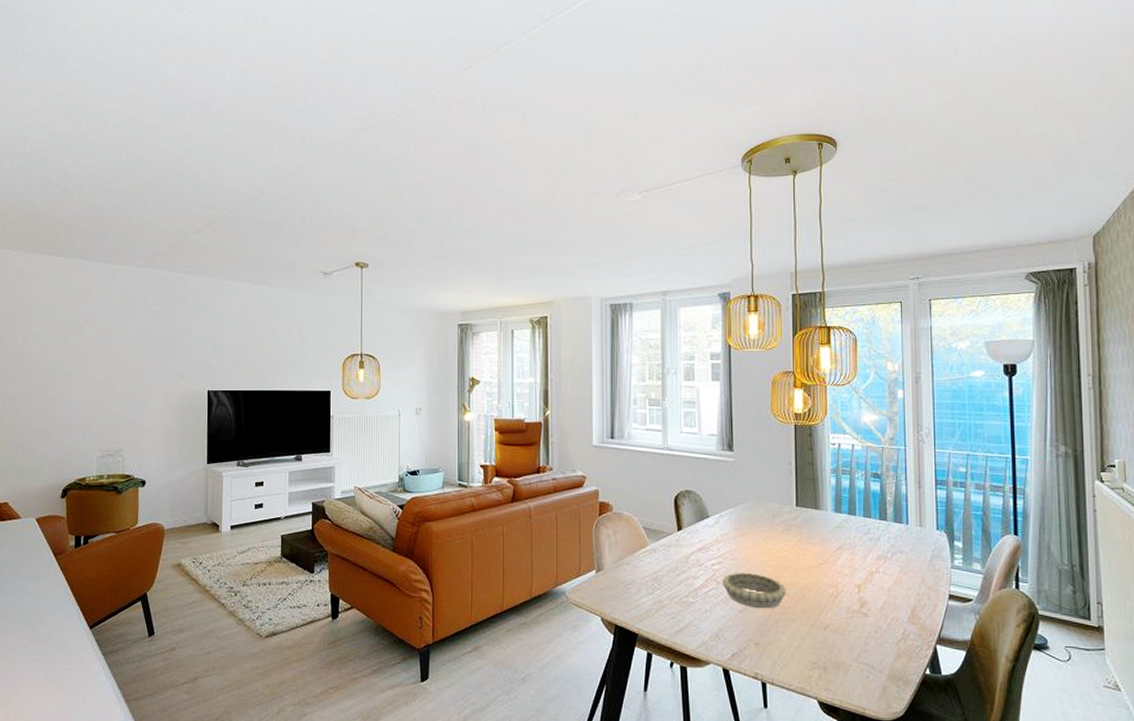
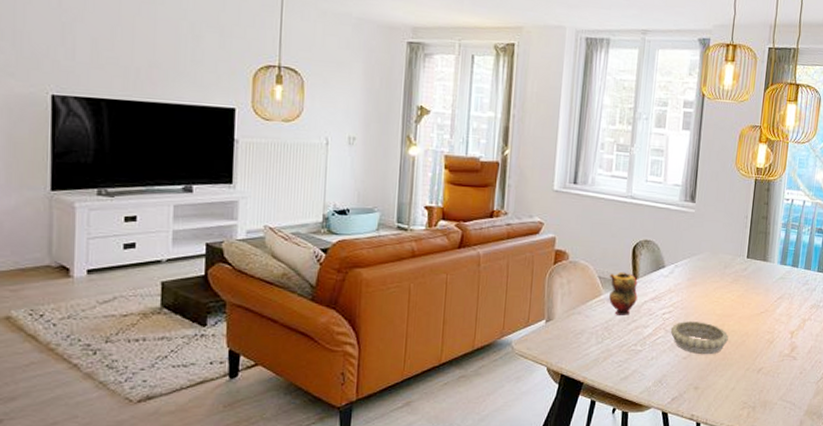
teapot: none [653,522,684,567] -> present [609,272,638,317]

